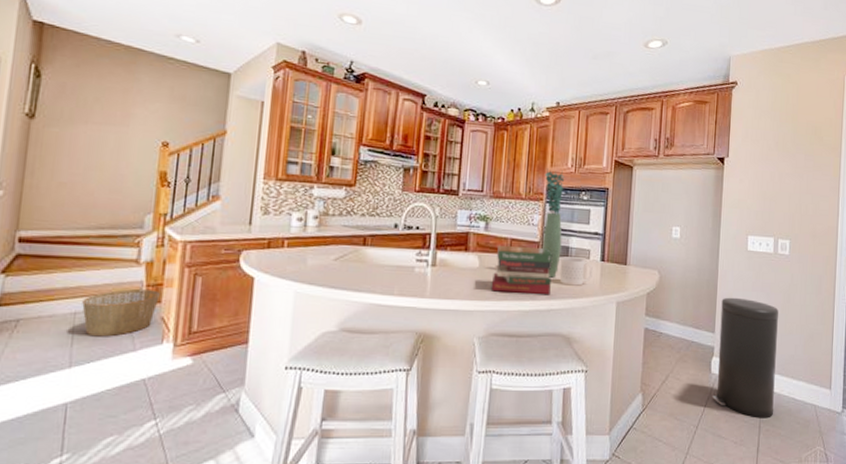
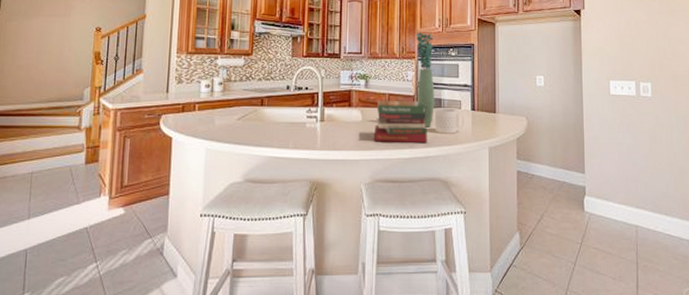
basket: present [82,289,161,337] -> none [37,151,98,192]
pedal bin: present [711,297,778,419] -> none [586,139,650,255]

